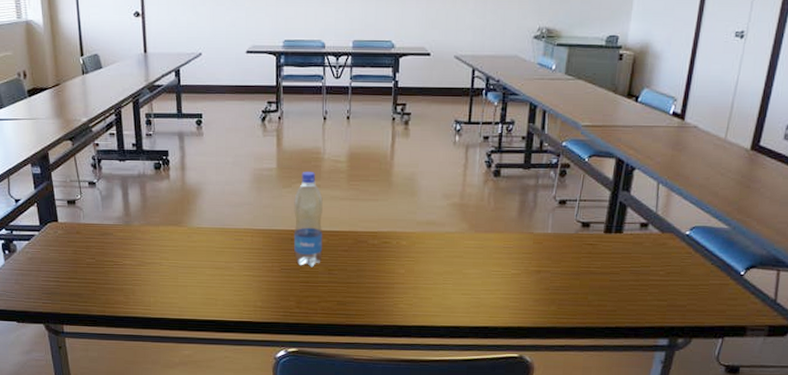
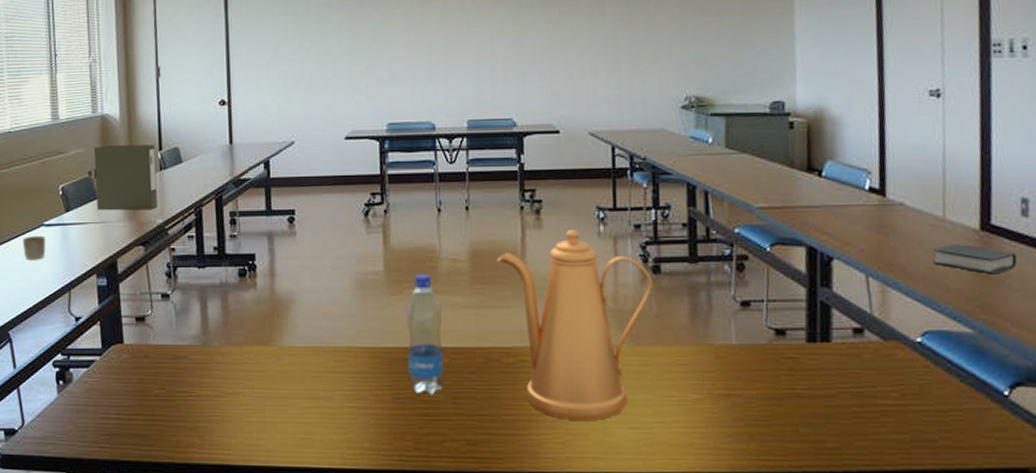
binder: none [21,50,81,110] -> present [93,144,157,211]
coffee pot: none [370,139,493,289] -> present [497,230,653,421]
book: none [709,159,773,185] -> present [932,243,1018,275]

